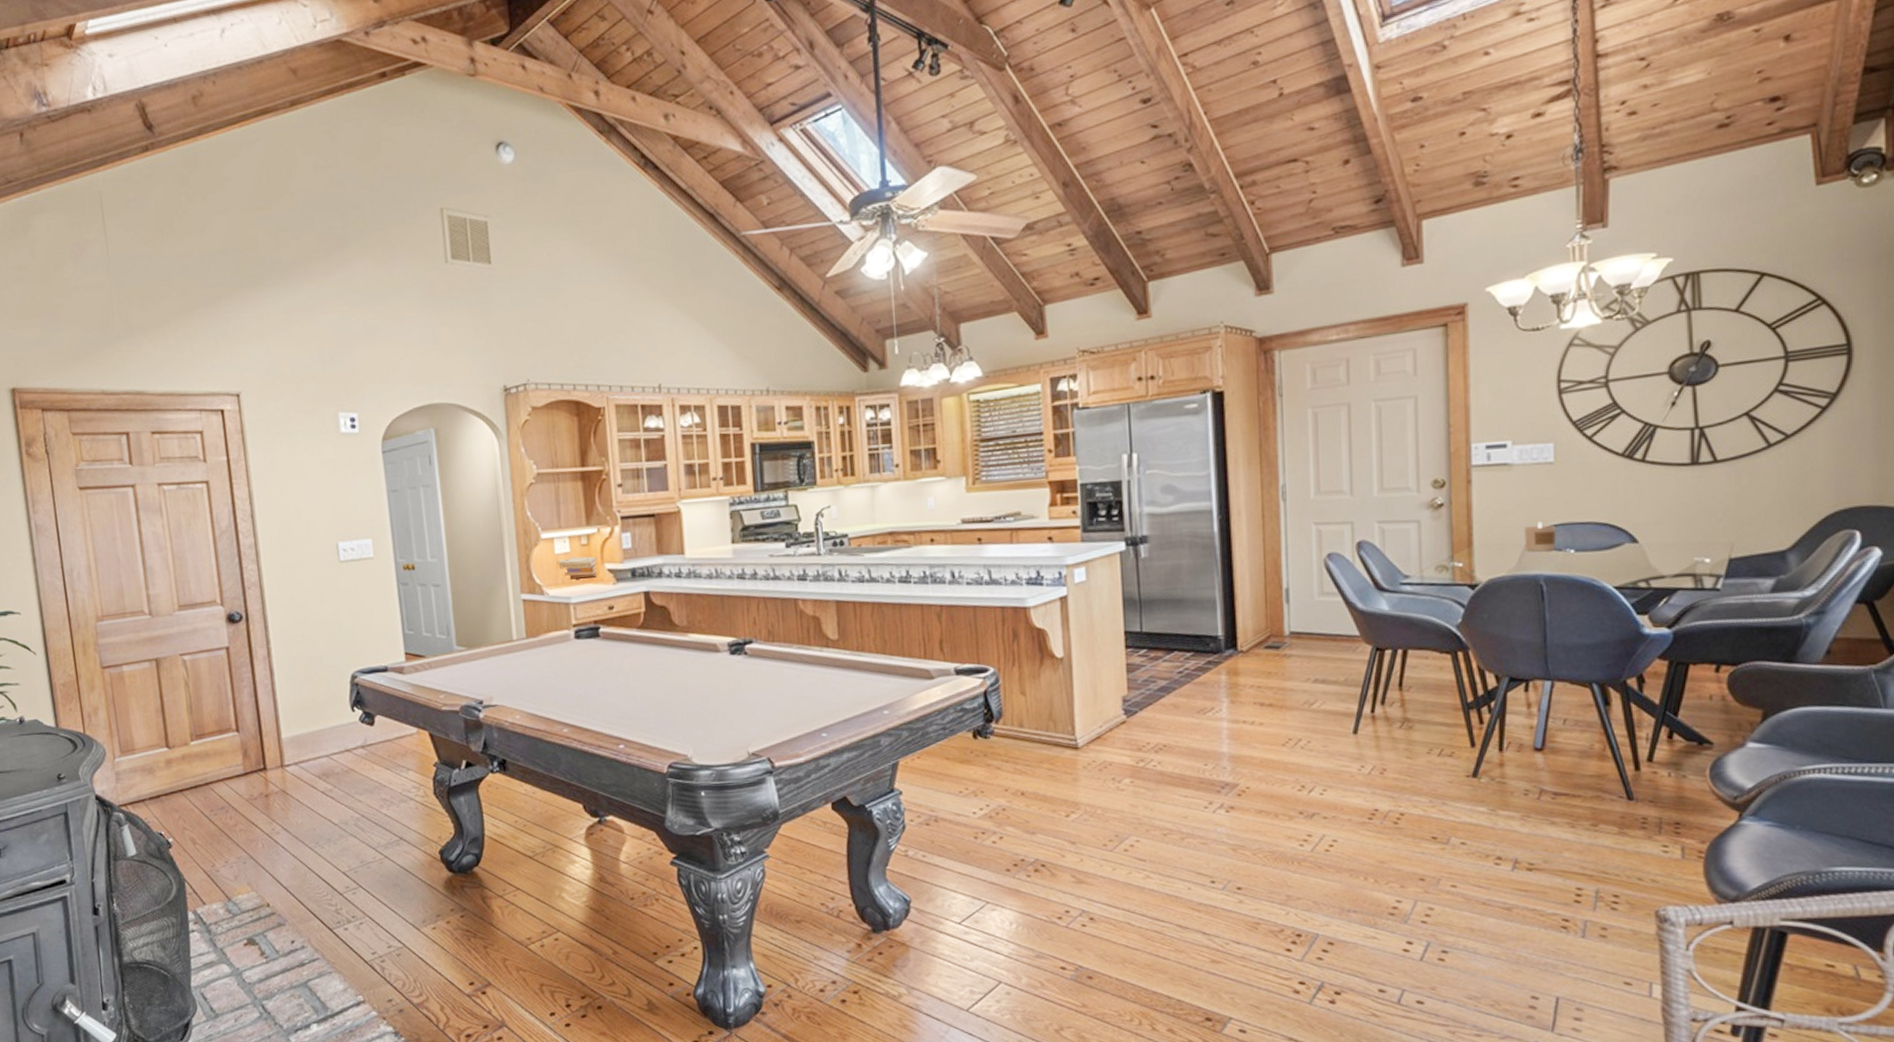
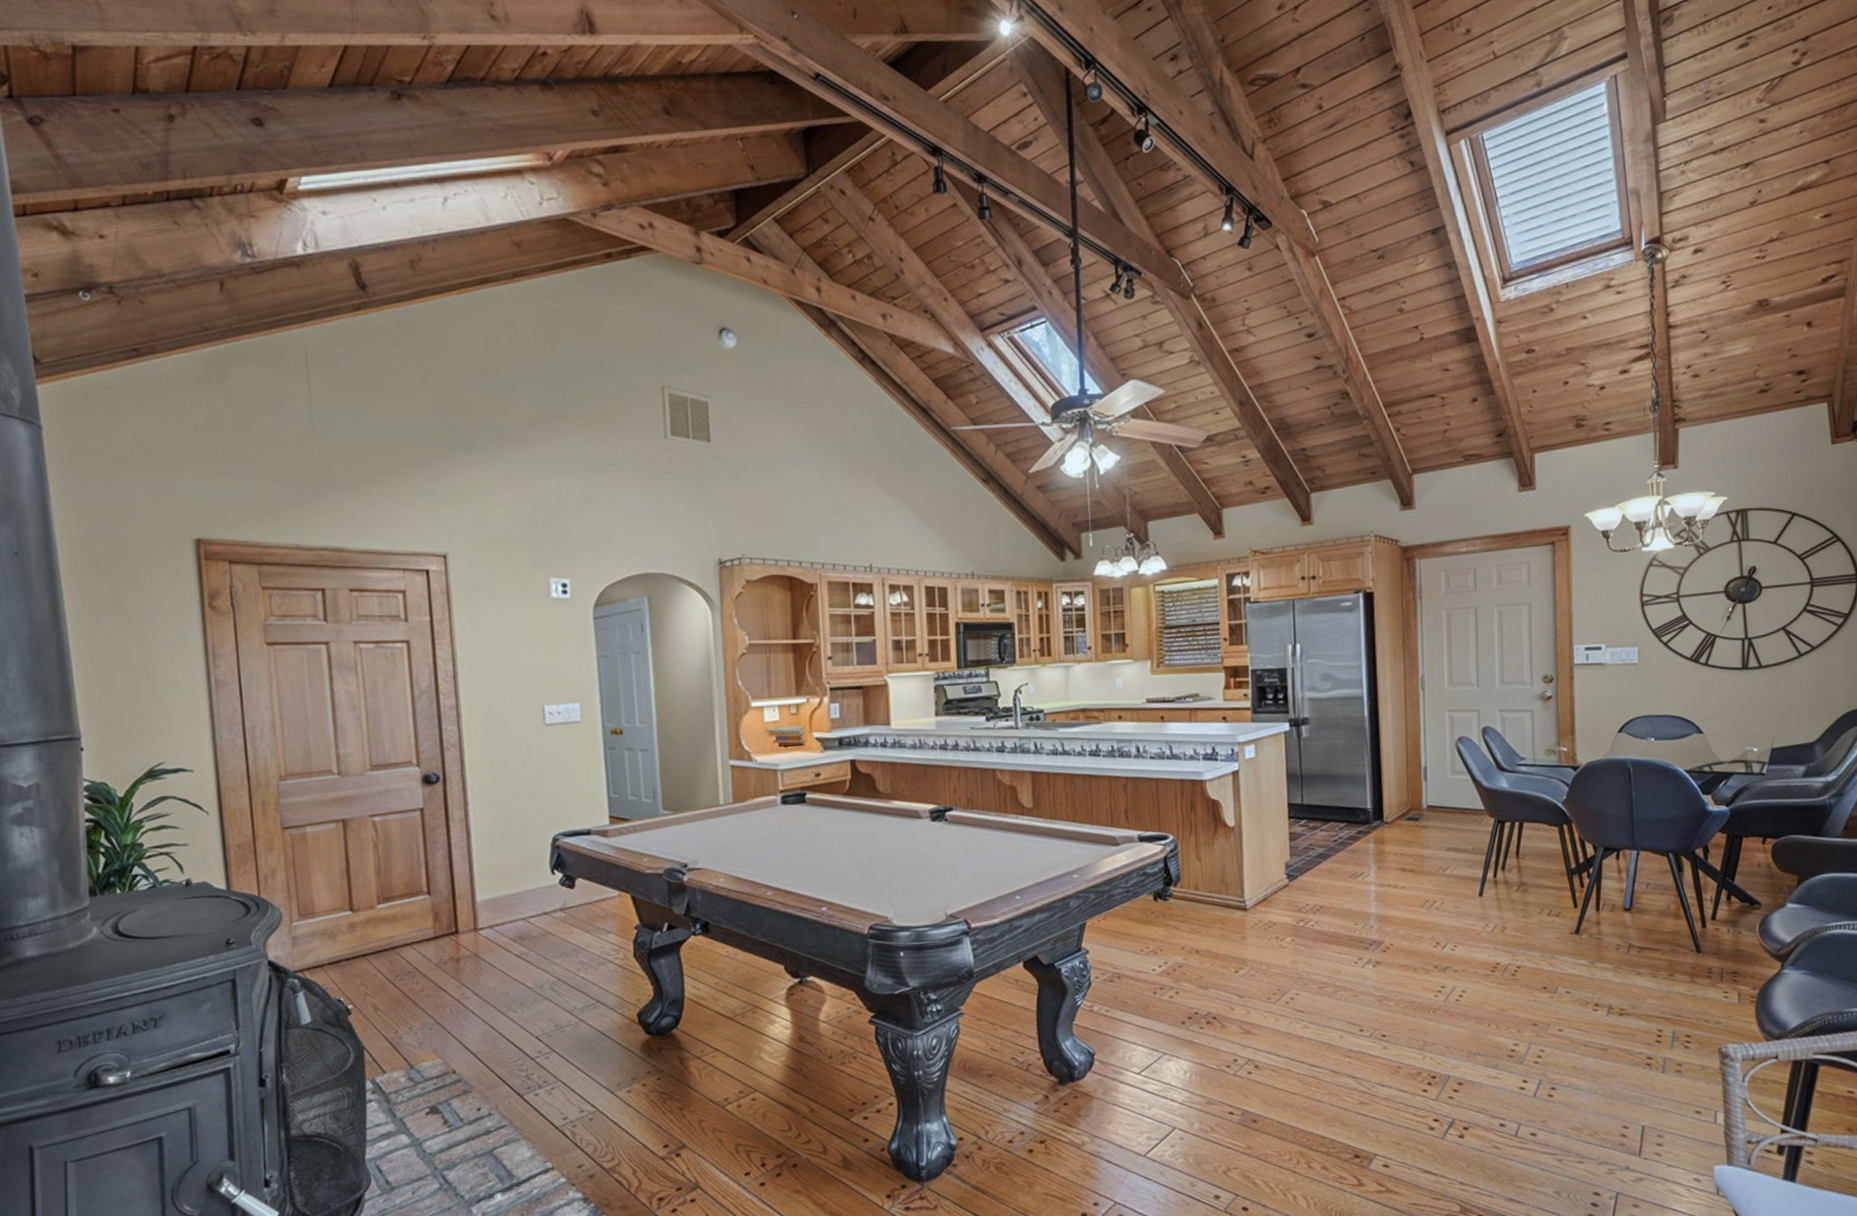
candle: present [1524,521,1556,552] -> none [1615,713,1640,740]

